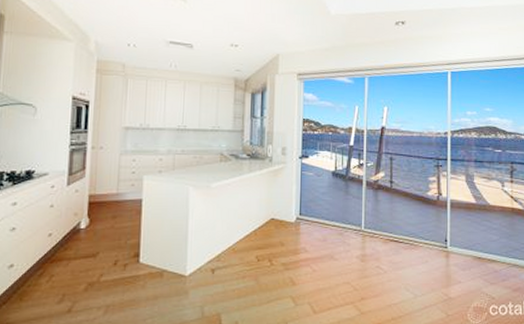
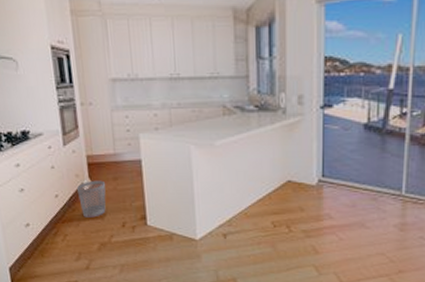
wastebasket: none [73,219,104,256] -> present [77,180,106,218]

